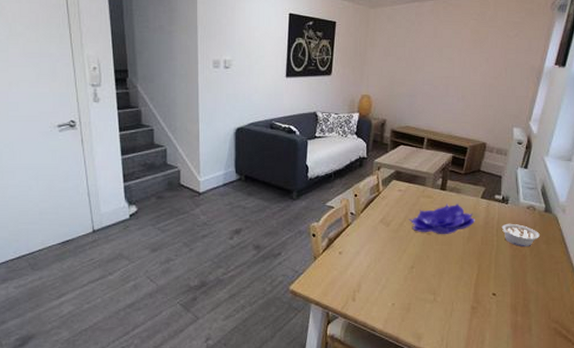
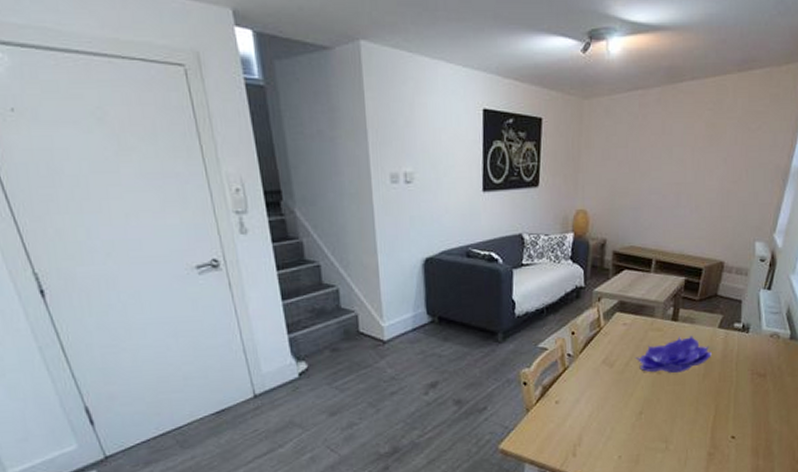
legume: present [501,223,540,246] -> none [741,355,784,381]

